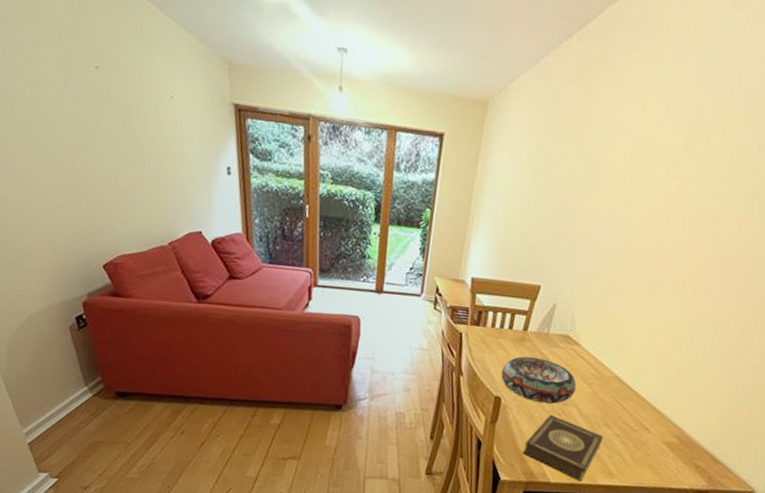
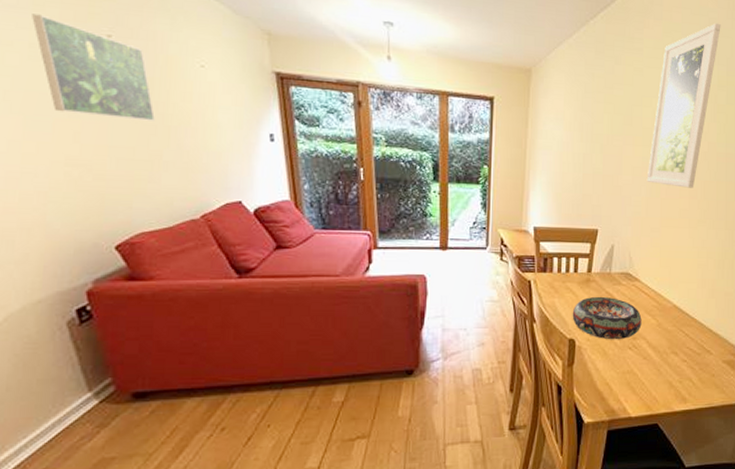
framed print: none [38,46,133,151] -> present [32,14,155,121]
book: present [523,414,604,482] -> none [602,349,673,412]
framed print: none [604,41,732,247] -> present [646,23,721,188]

